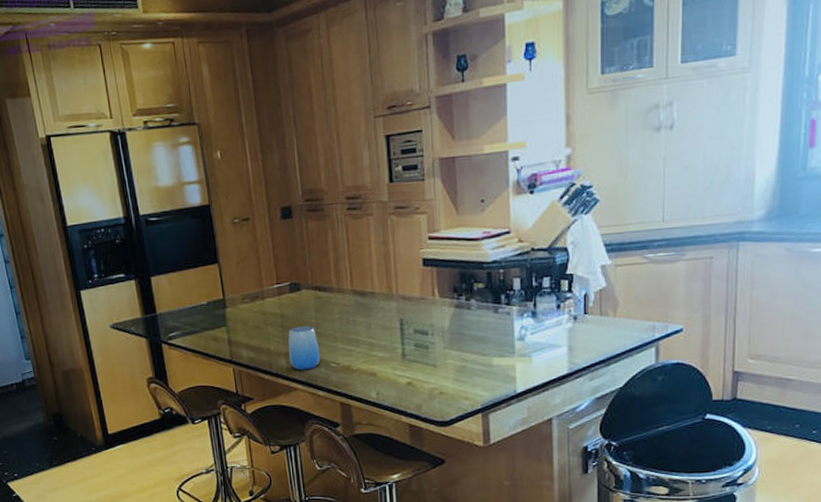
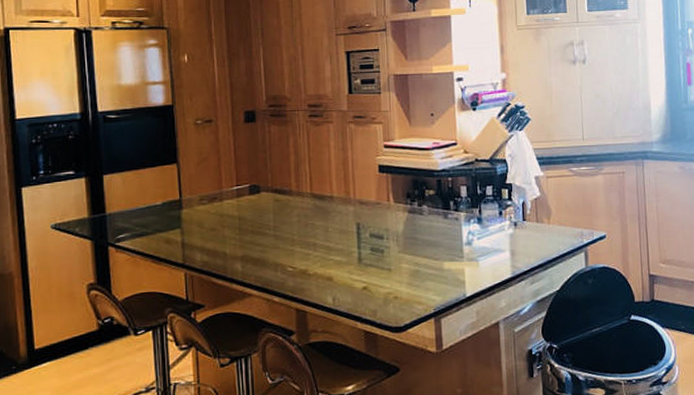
cup: present [288,326,321,370] -> none [244,229,277,275]

